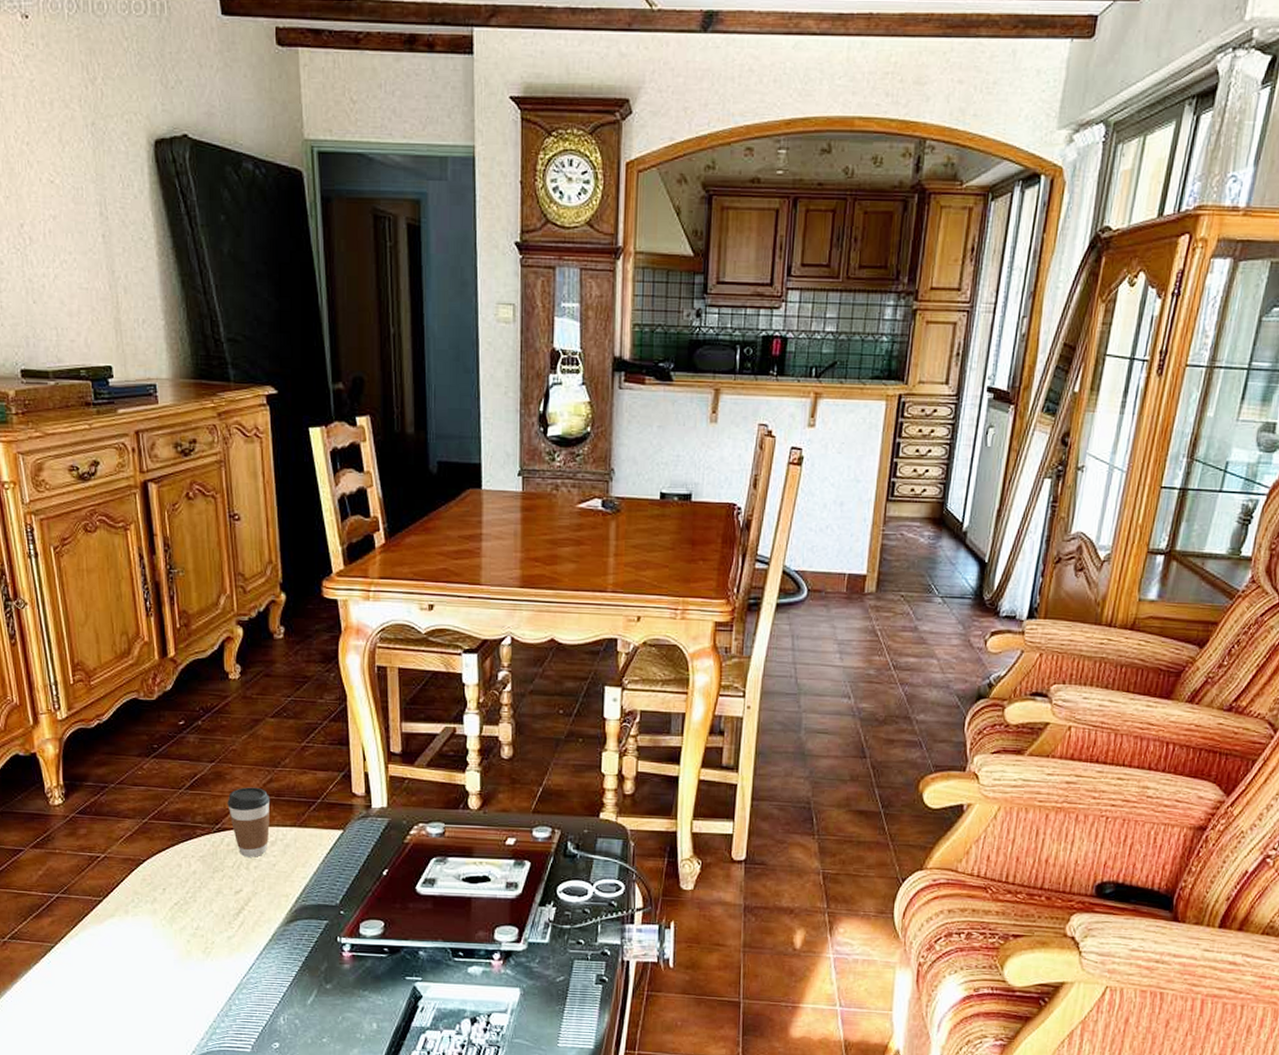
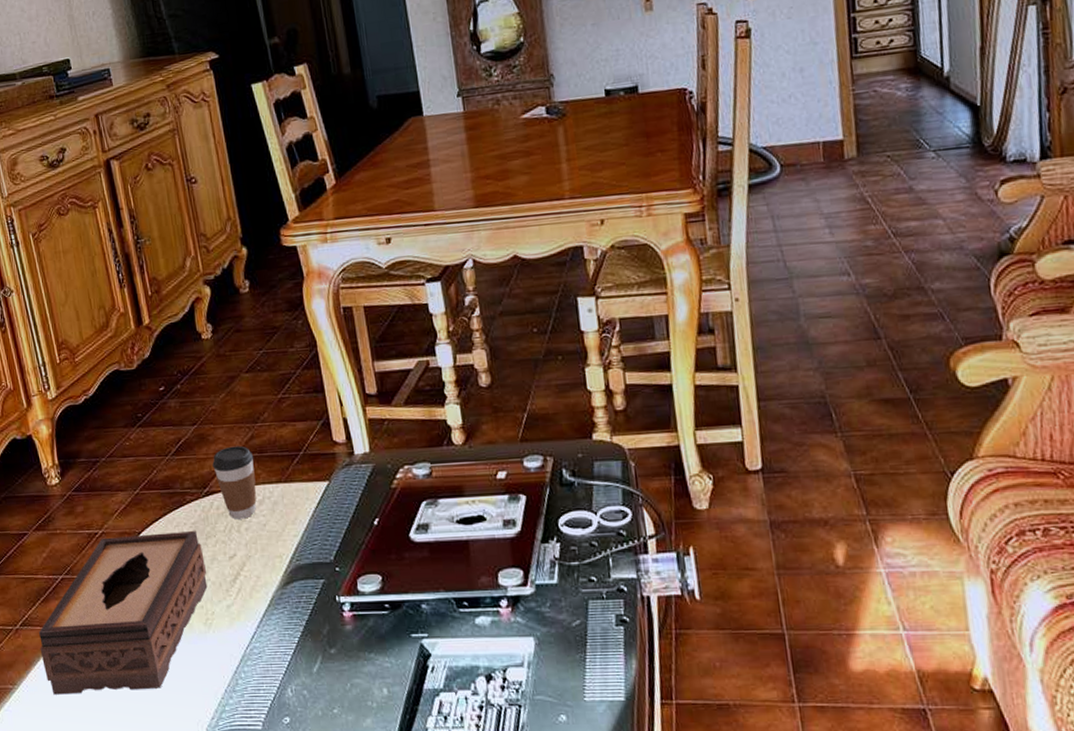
tissue box: none [28,862,211,1008] -> present [39,531,208,695]

